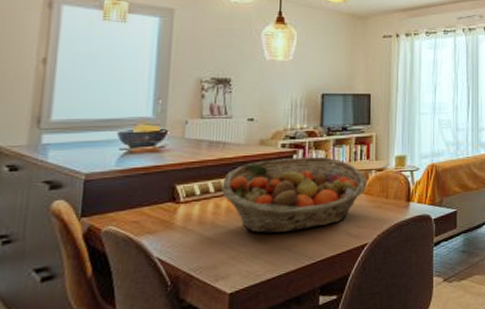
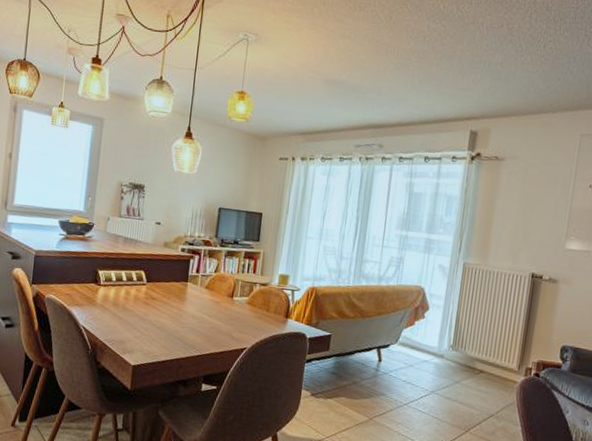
fruit basket: present [222,156,368,234] -> none [132,260,252,326]

